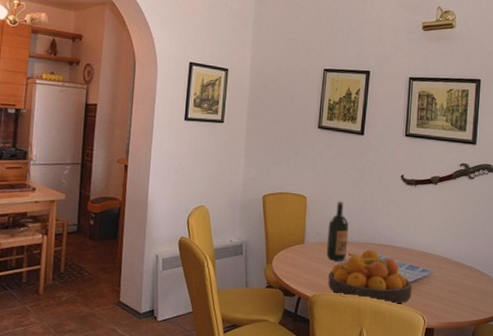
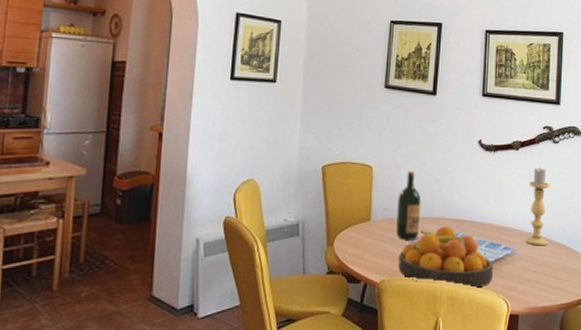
candle holder: none [441,200,465,270] -> present [525,167,550,246]

